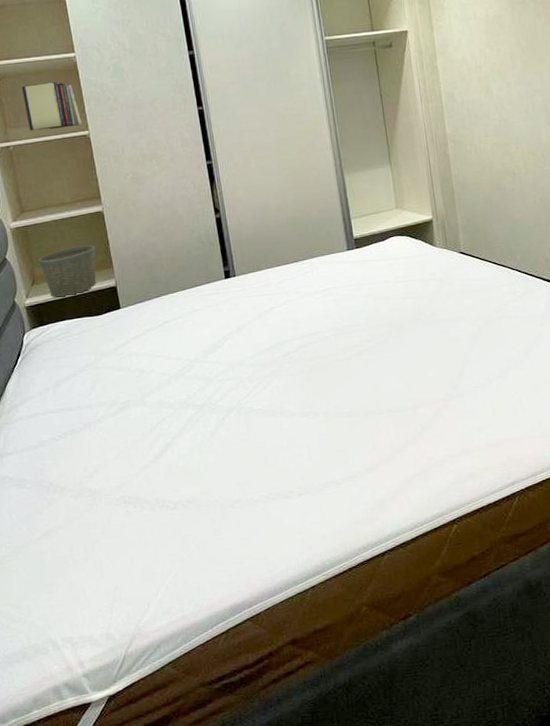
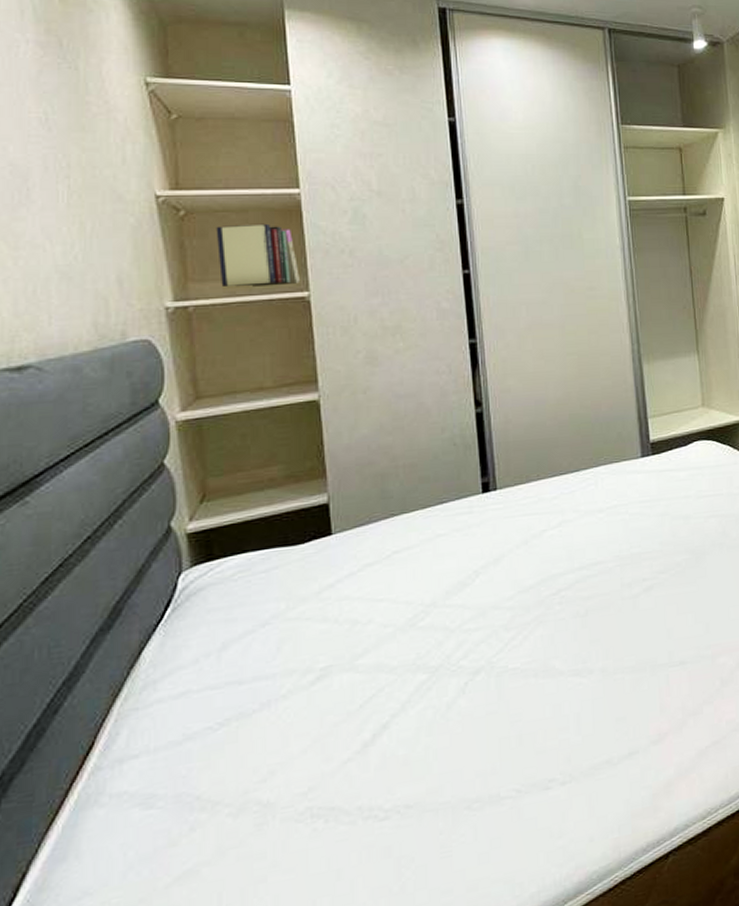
basket: present [37,245,96,298] -> none [213,446,303,520]

